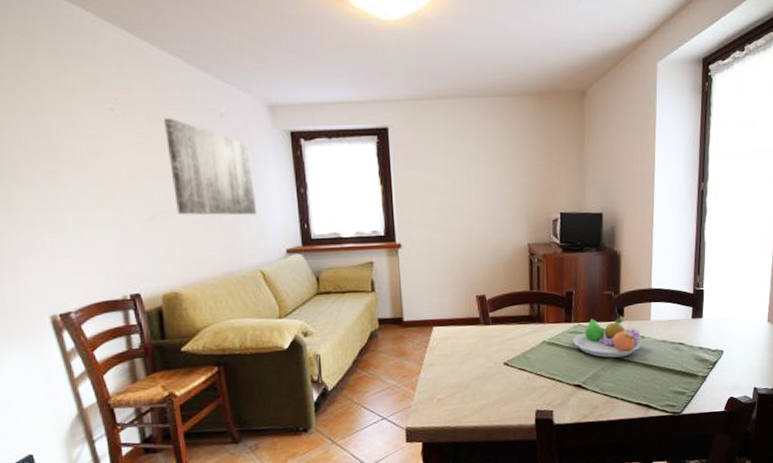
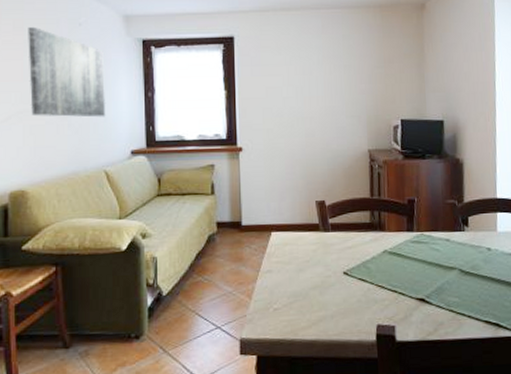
fruit bowl: present [573,318,641,358] -> none [415,227,488,271]

